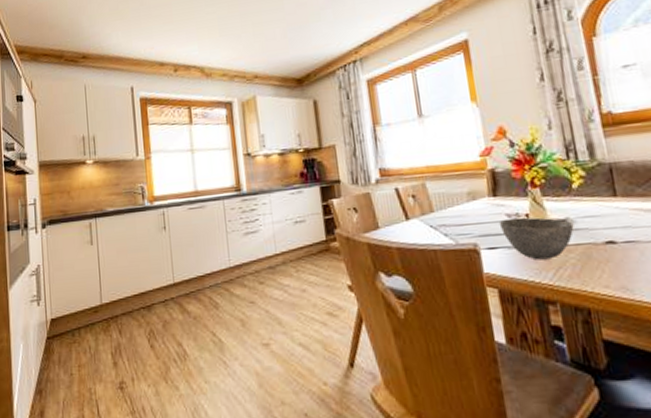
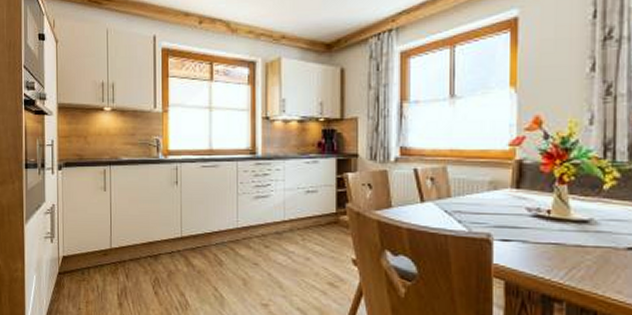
bowl: present [498,217,574,260] -> none [517,212,597,258]

